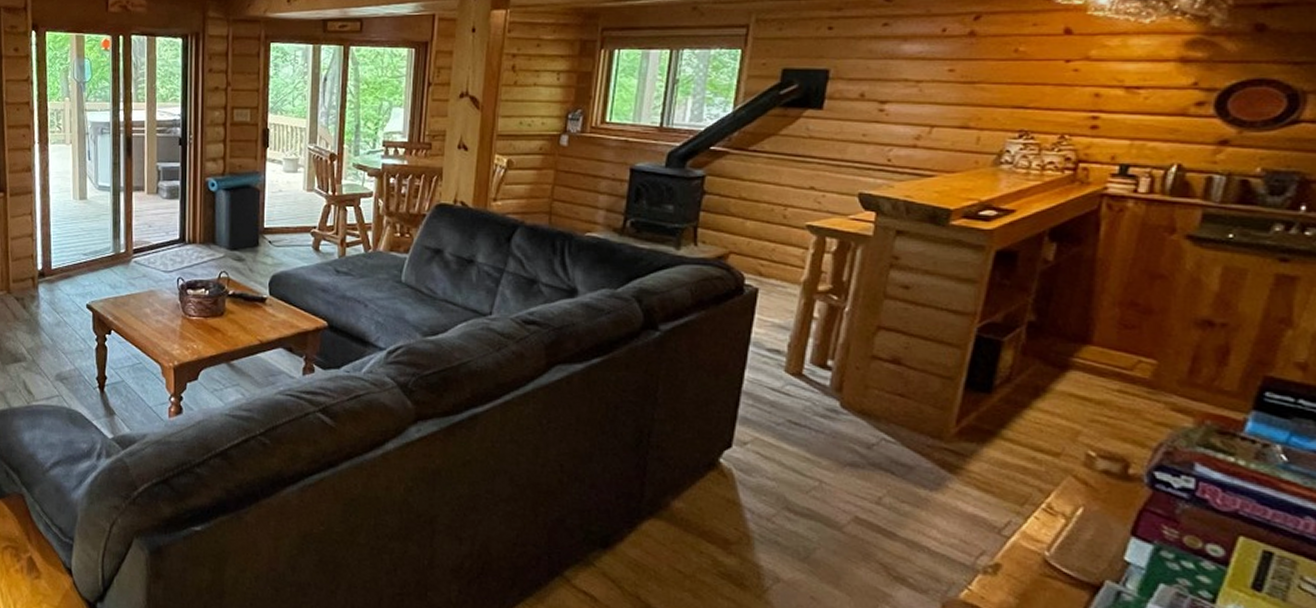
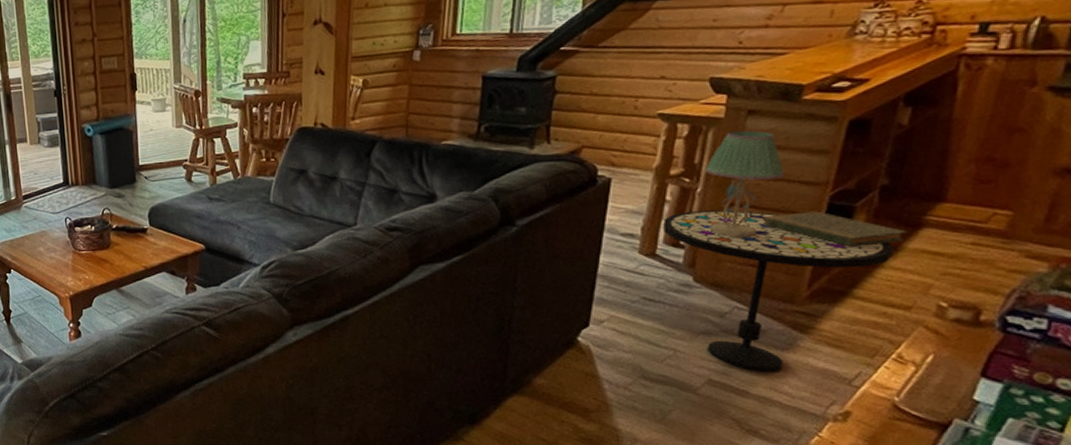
side table: none [811,331,1042,513] -> present [663,210,894,371]
table lamp: none [852,250,932,365] -> present [704,130,784,238]
book: none [912,342,1054,384] -> present [764,211,907,247]

